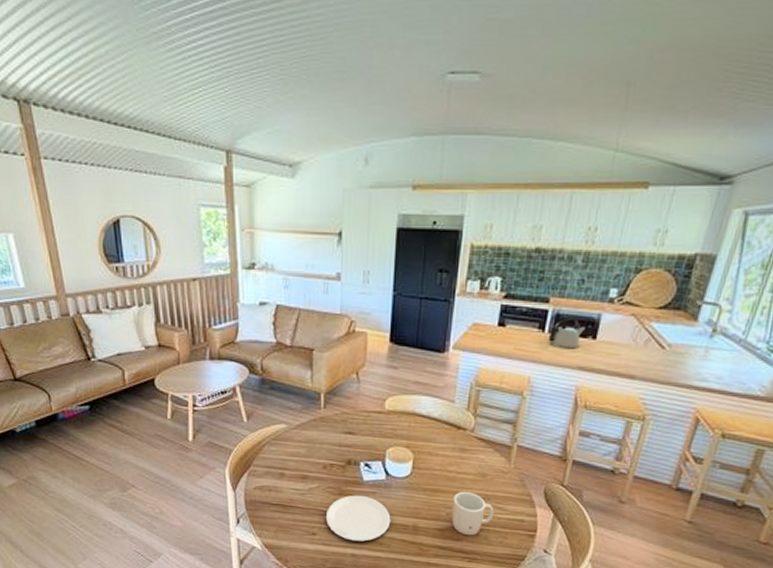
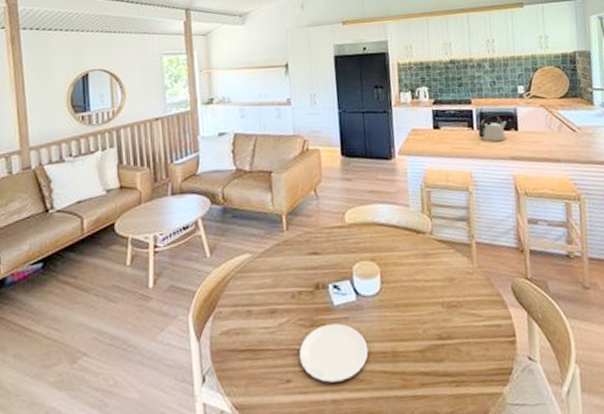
mug: present [452,491,494,536] -> none [427,300,471,354]

